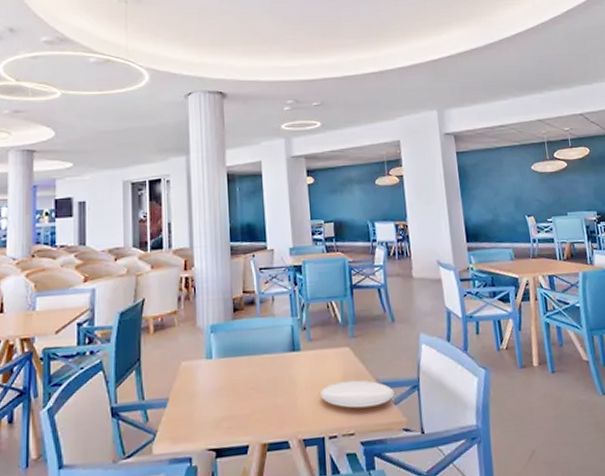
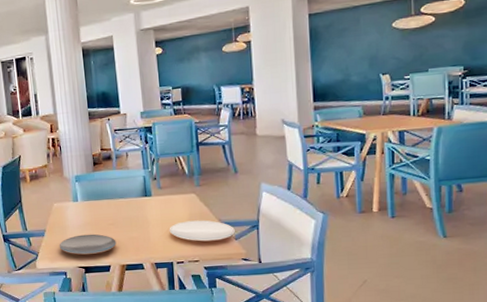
plate: none [184,402,257,433] -> present [59,234,117,256]

